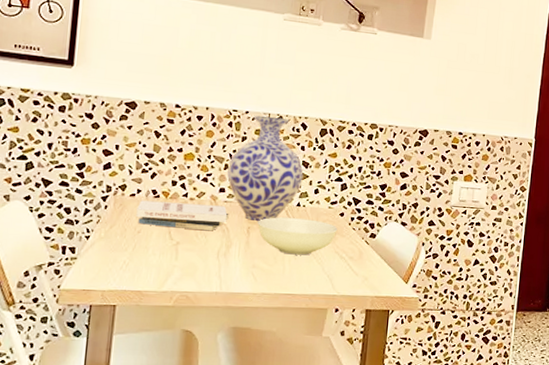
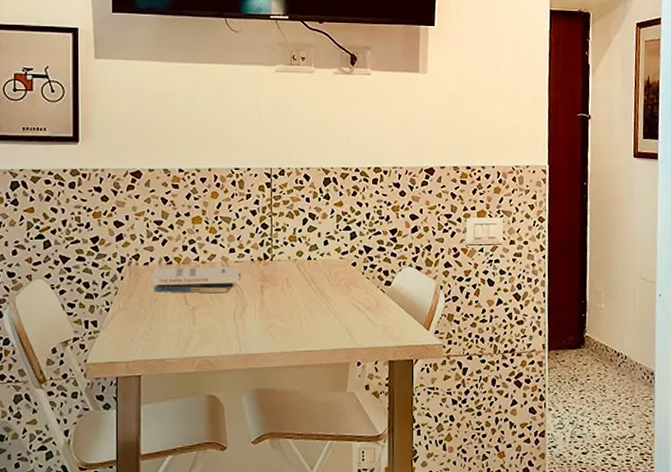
vase: present [227,115,304,221] -> none [236,171,311,278]
bowl: present [257,217,338,255] -> none [270,272,352,310]

